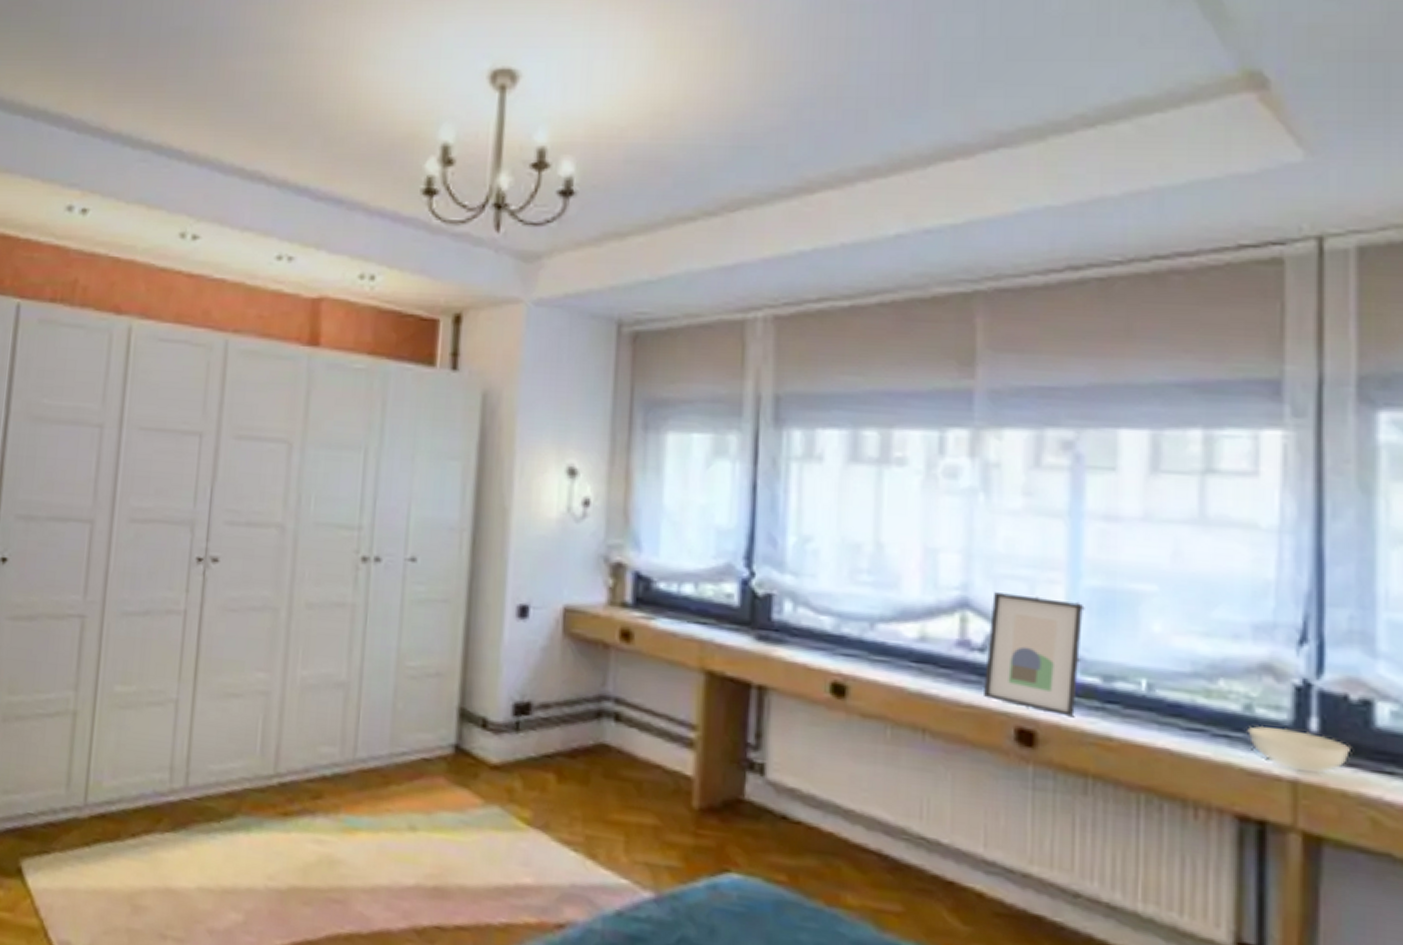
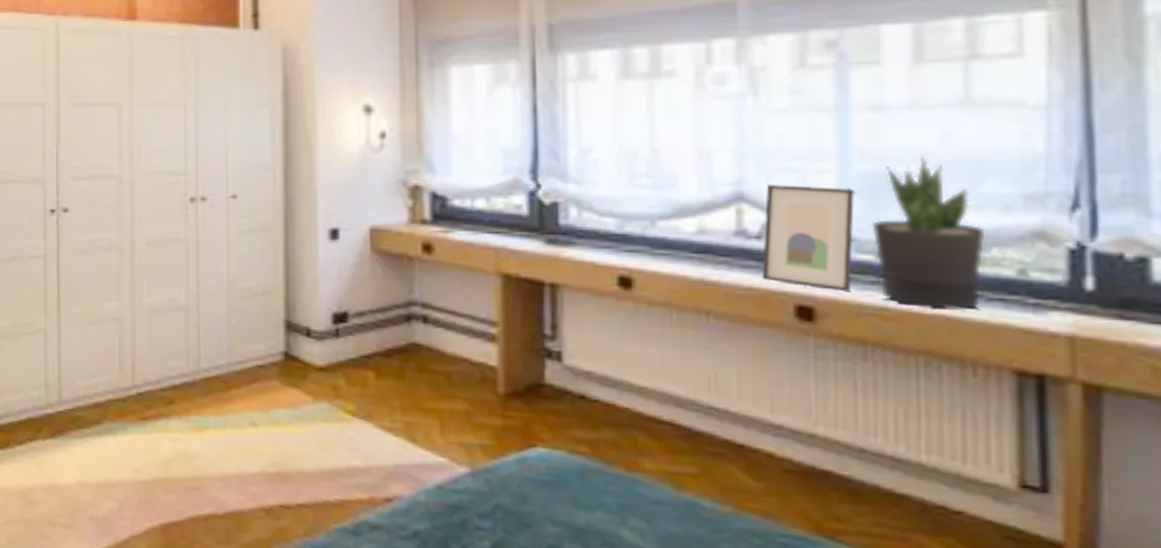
planter: none [1098,574,1213,747] -> present [871,156,986,312]
bowl: present [1247,726,1350,774] -> none [1023,289,1128,328]

